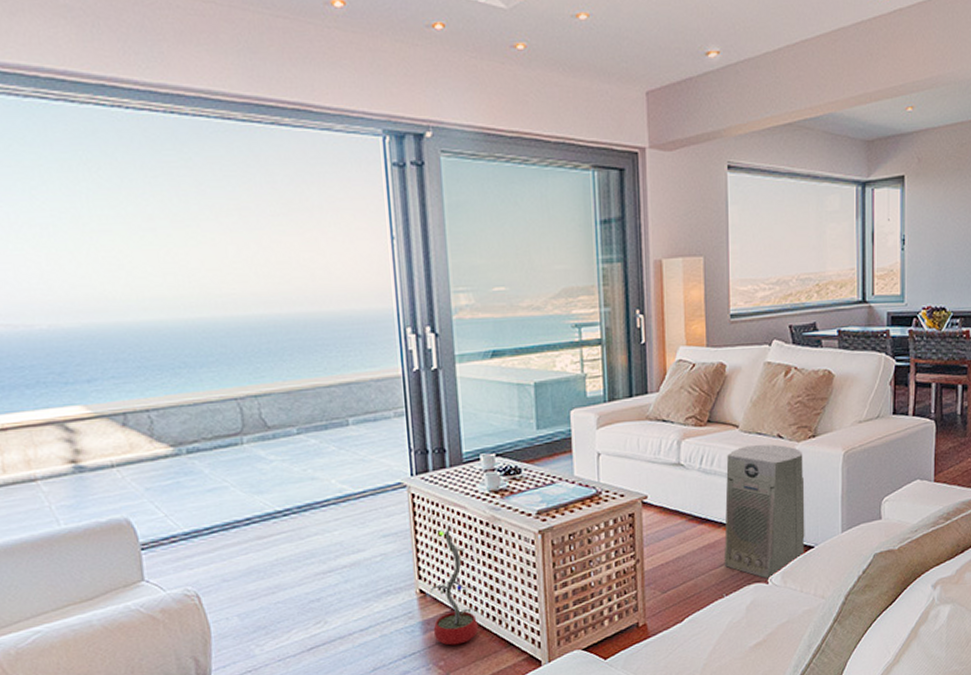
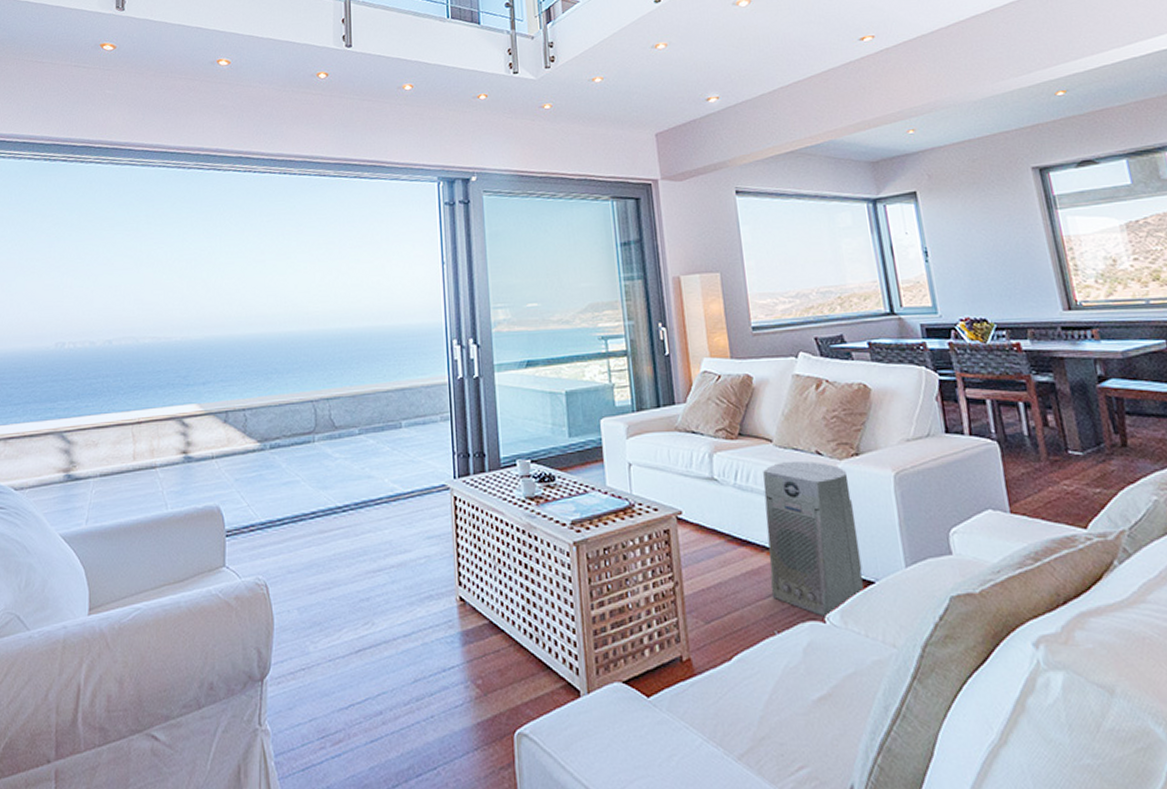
decorative plant: present [430,525,479,646] -> none [469,530,516,662]

